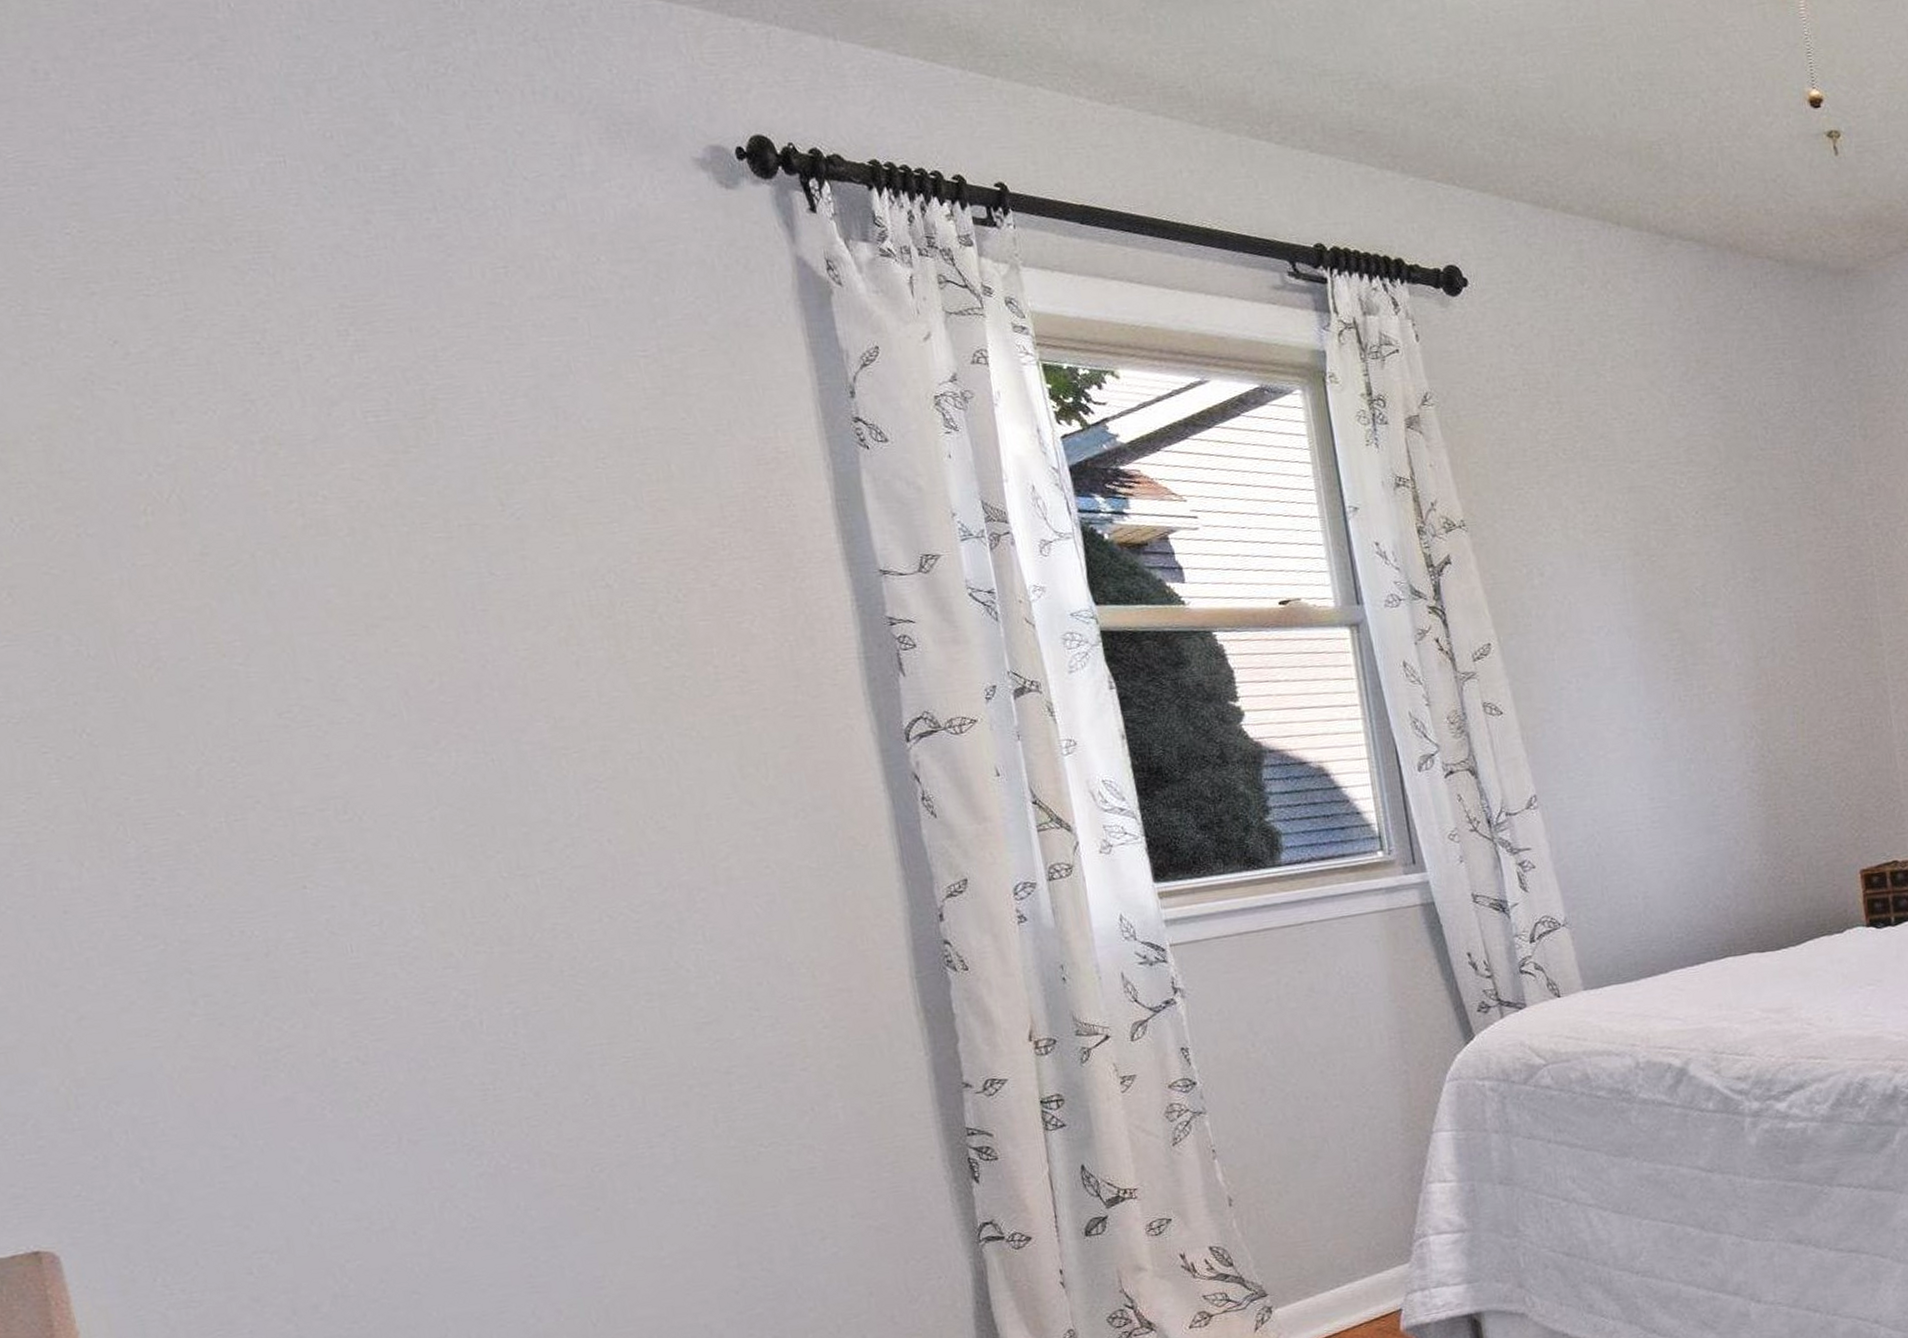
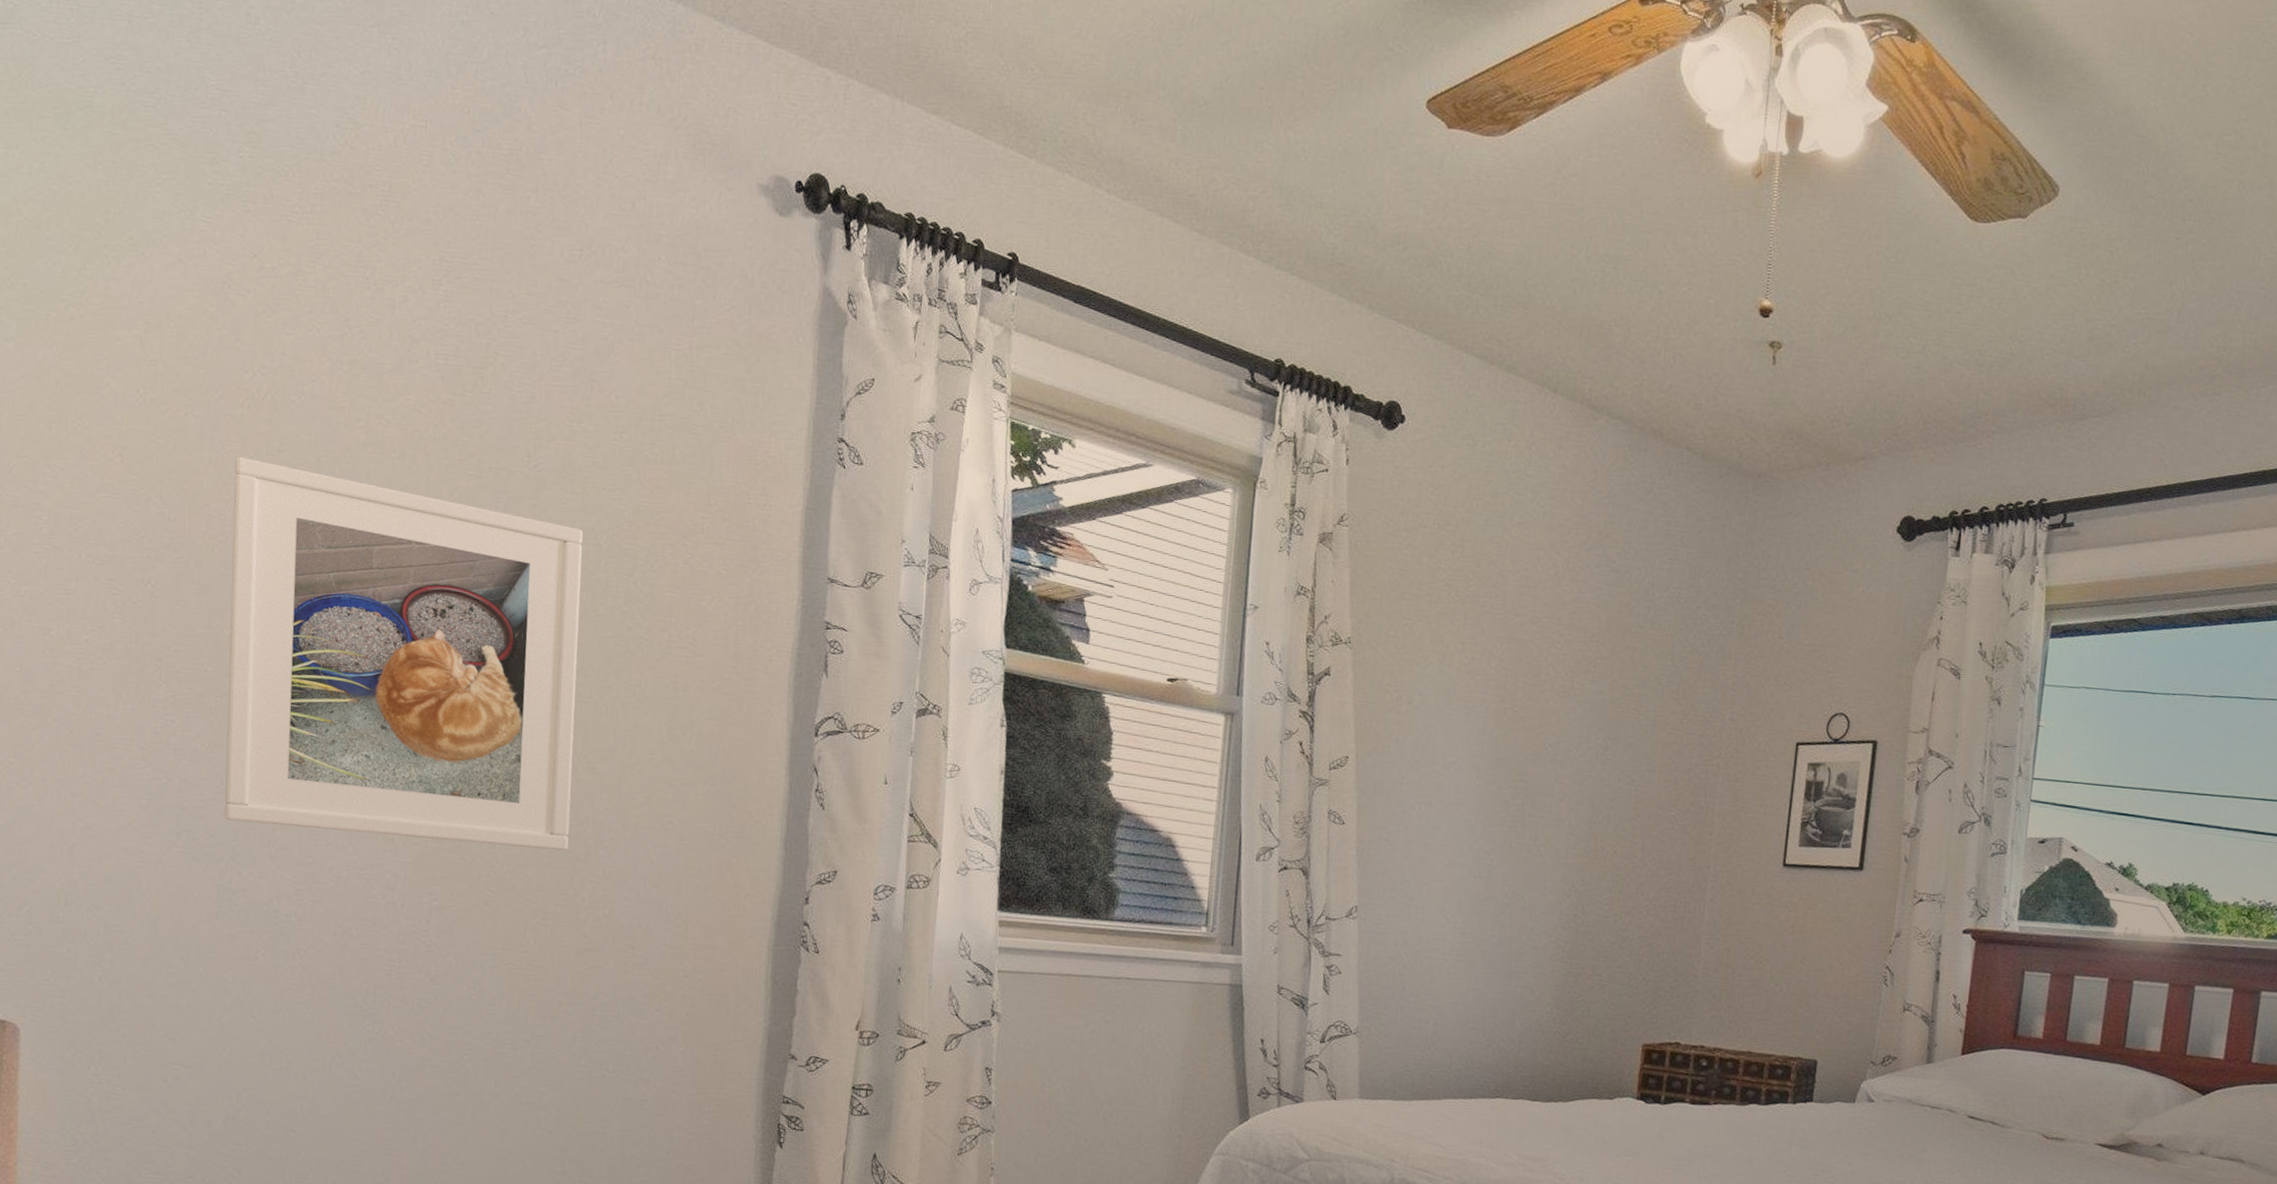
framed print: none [152,569,657,974] -> present [224,456,583,851]

